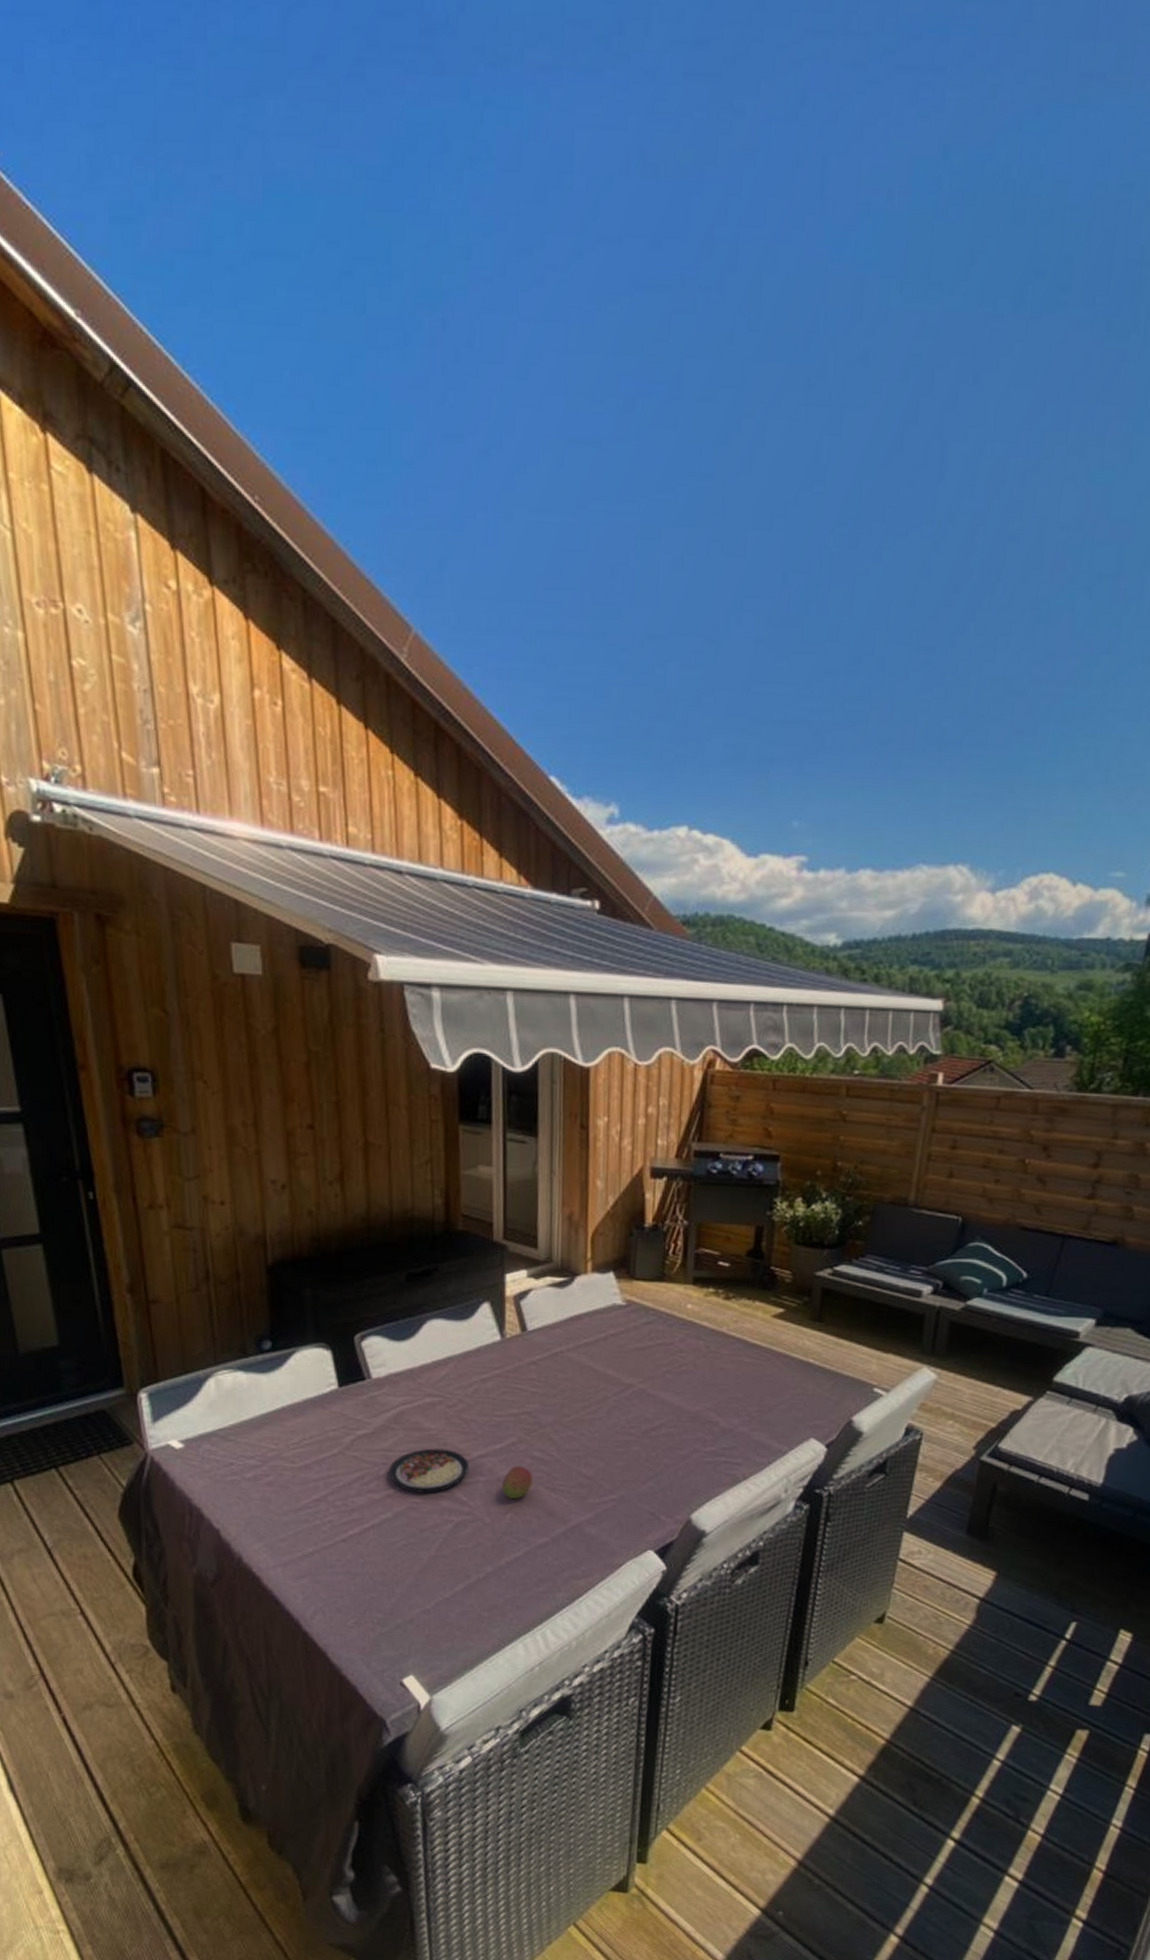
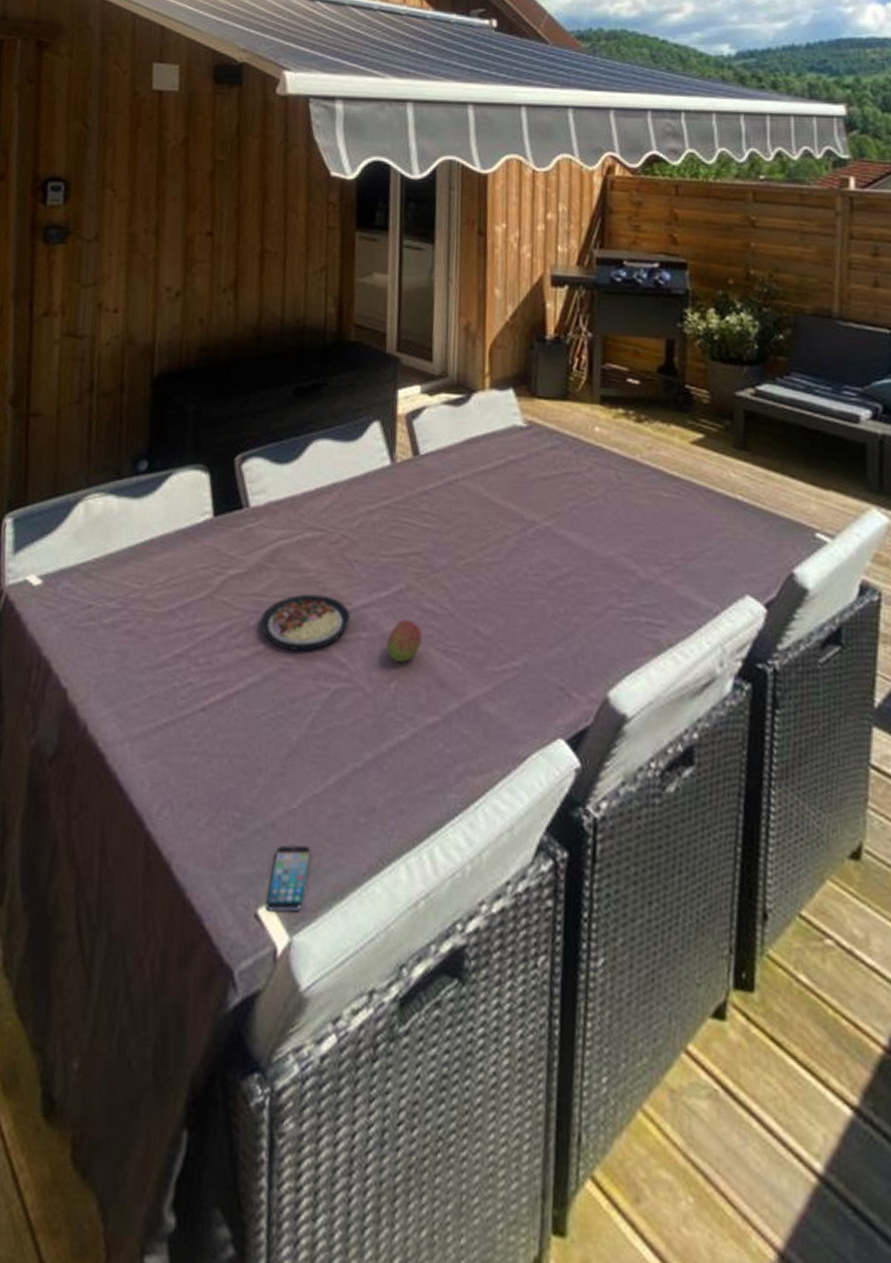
smartphone: none [408,1634,445,1680] -> present [265,845,312,912]

